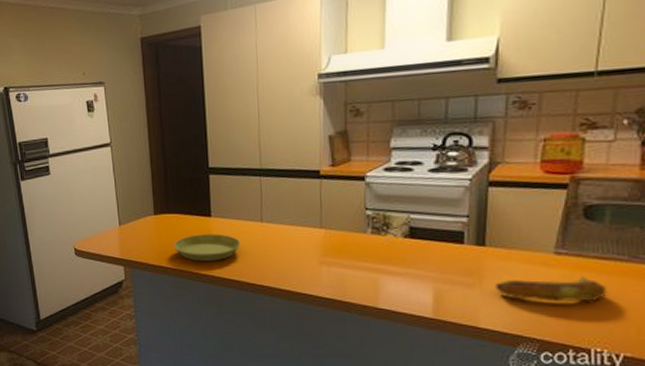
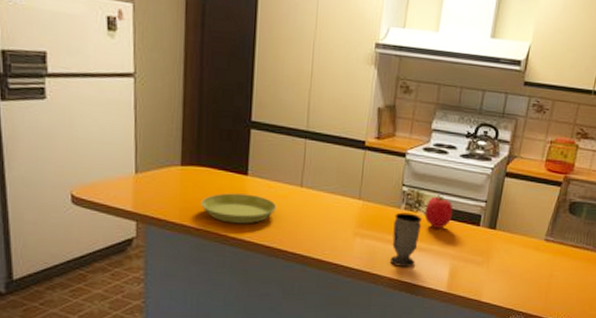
cup: none [361,236,393,294] -> present [389,212,422,268]
fruit: none [395,215,428,251] -> present [424,195,453,229]
banana: present [495,276,607,302] -> none [498,261,576,283]

